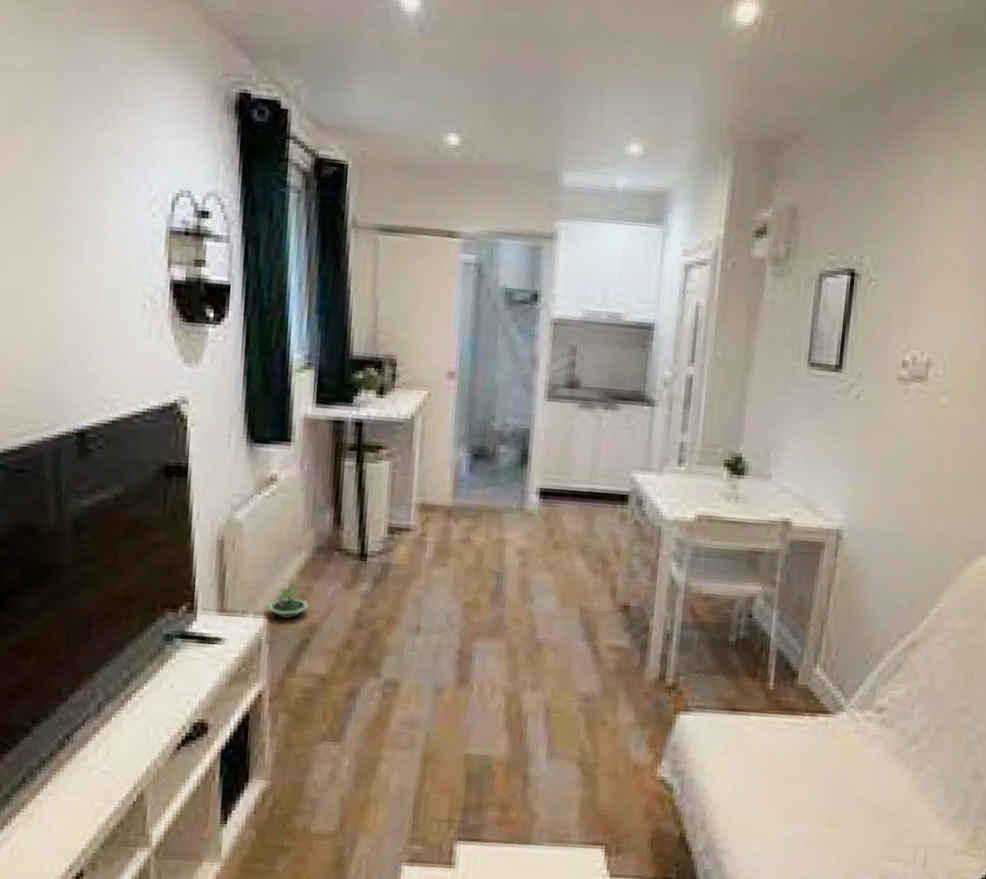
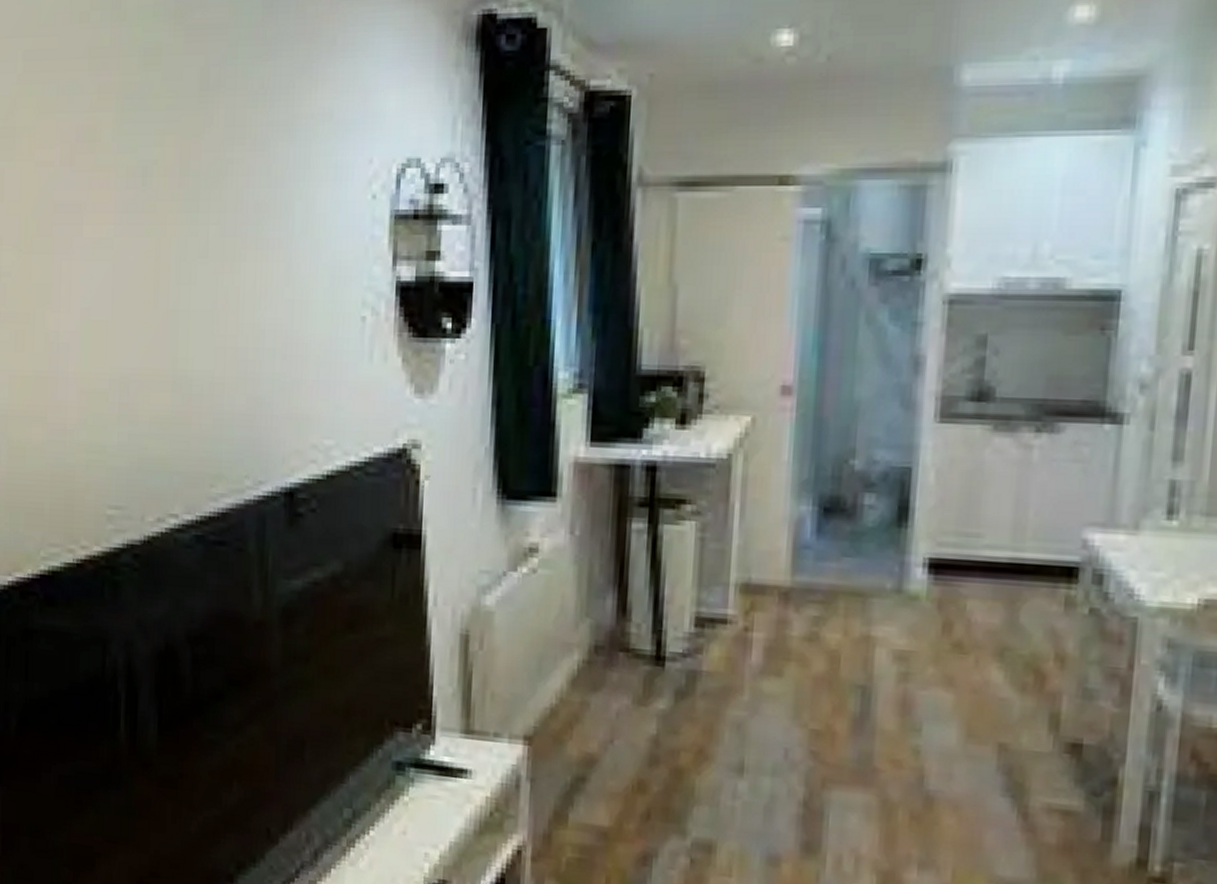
terrarium: present [268,577,308,619] -> none [529,688,583,746]

